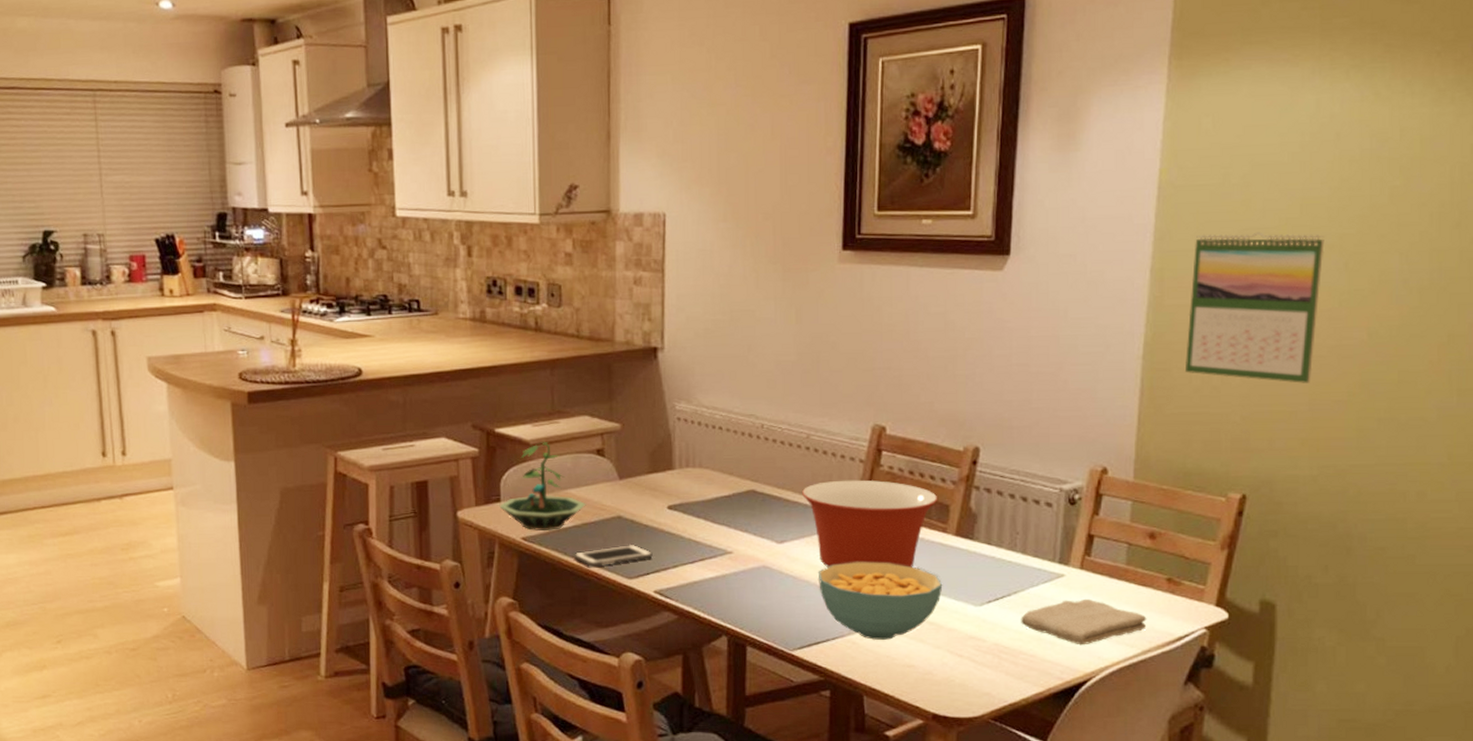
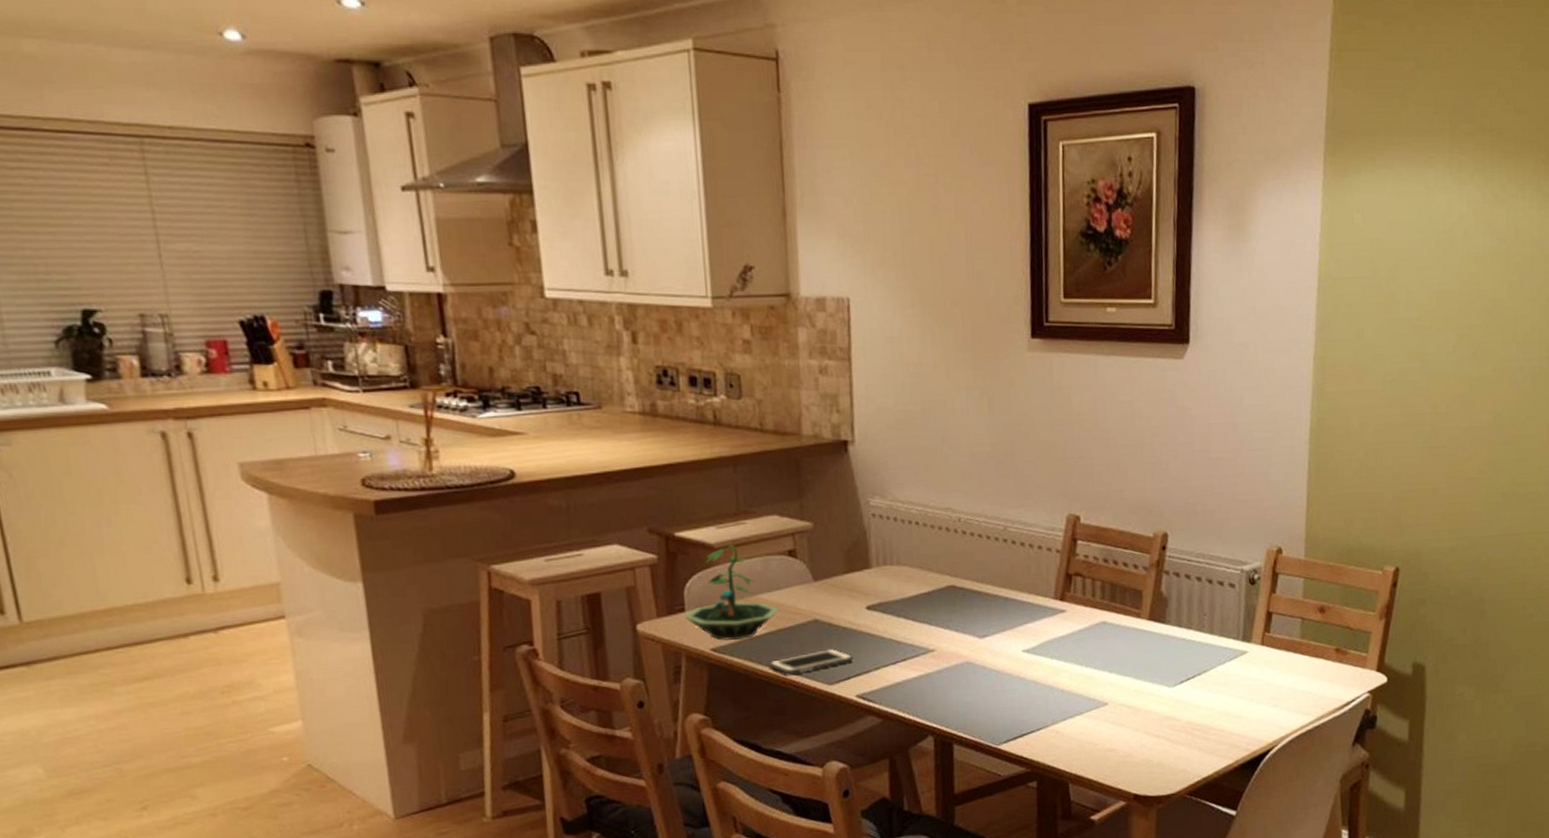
mixing bowl: present [801,480,938,568] -> none [1001,570,1132,659]
cereal bowl: present [817,562,943,640] -> none [1020,650,1139,728]
washcloth: present [1021,598,1147,646] -> none [1210,672,1320,717]
calendar: present [1186,232,1325,383] -> none [1346,322,1457,463]

